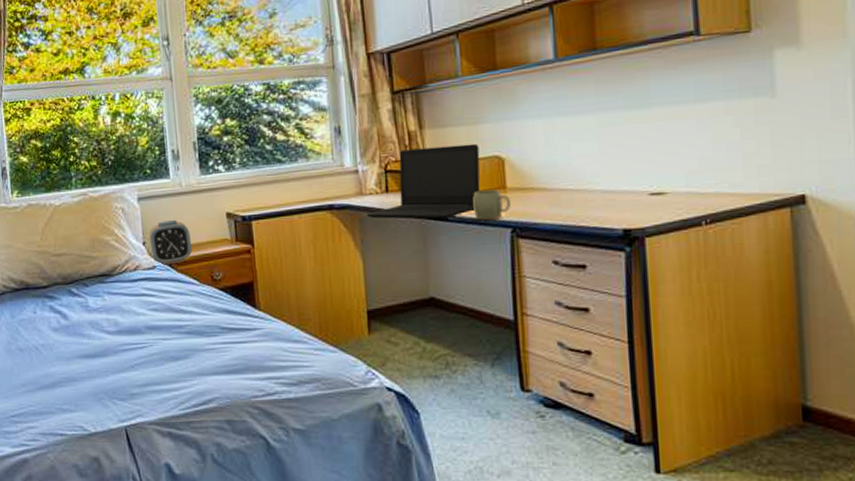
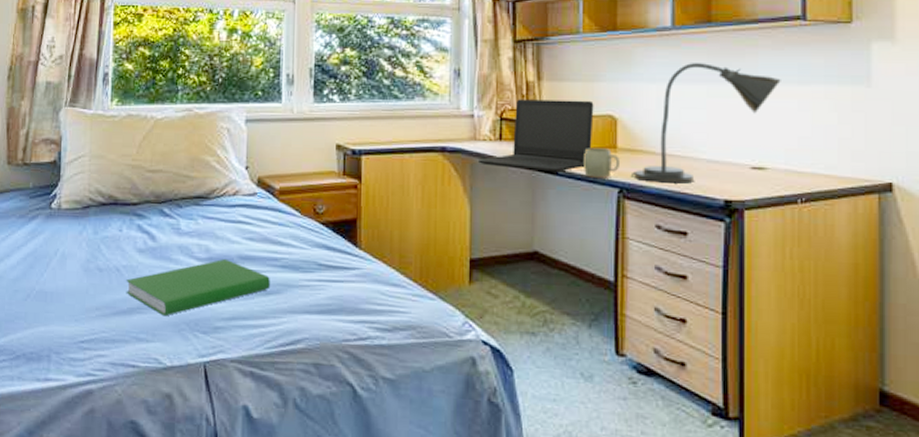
hardcover book: none [45,330,178,388] -> present [126,258,270,317]
alarm clock: present [149,219,192,265] -> none [253,145,297,193]
desk lamp: none [522,92,676,219] -> present [630,63,781,184]

